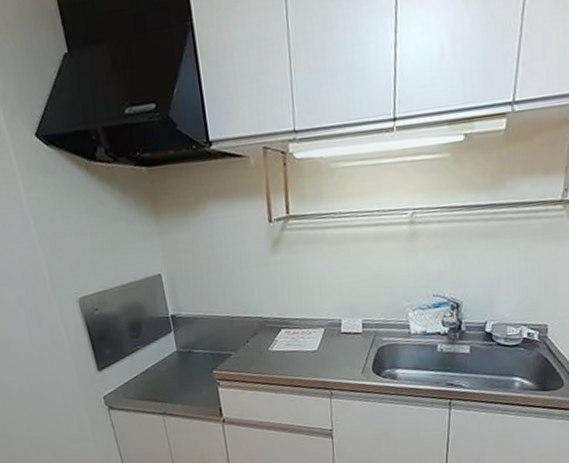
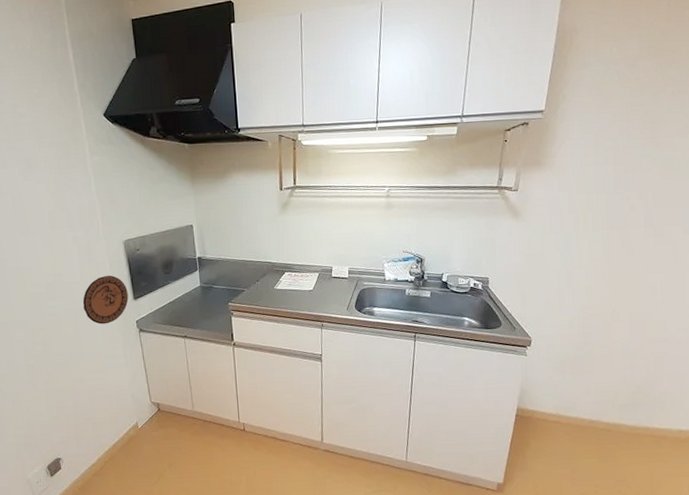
decorative plate: none [37,342,92,403] -> present [83,275,129,325]

